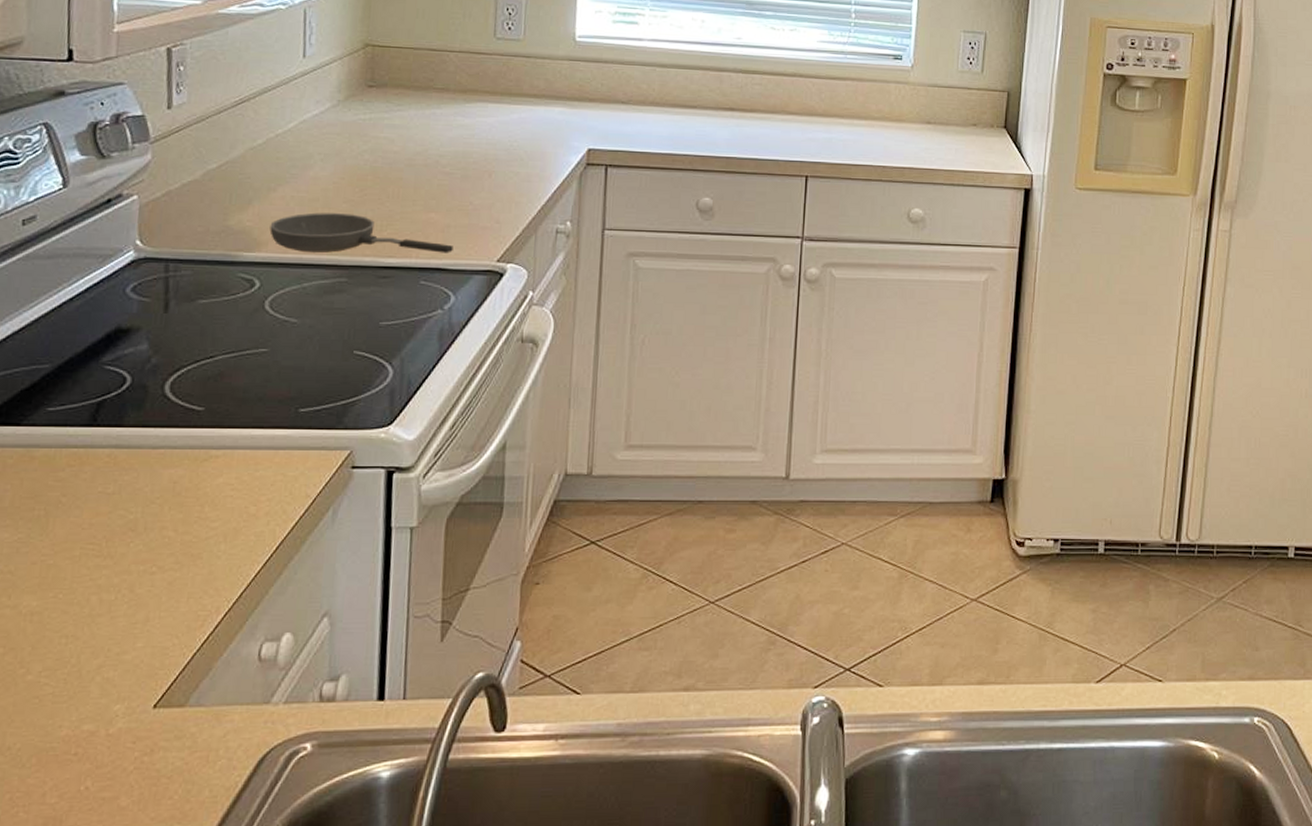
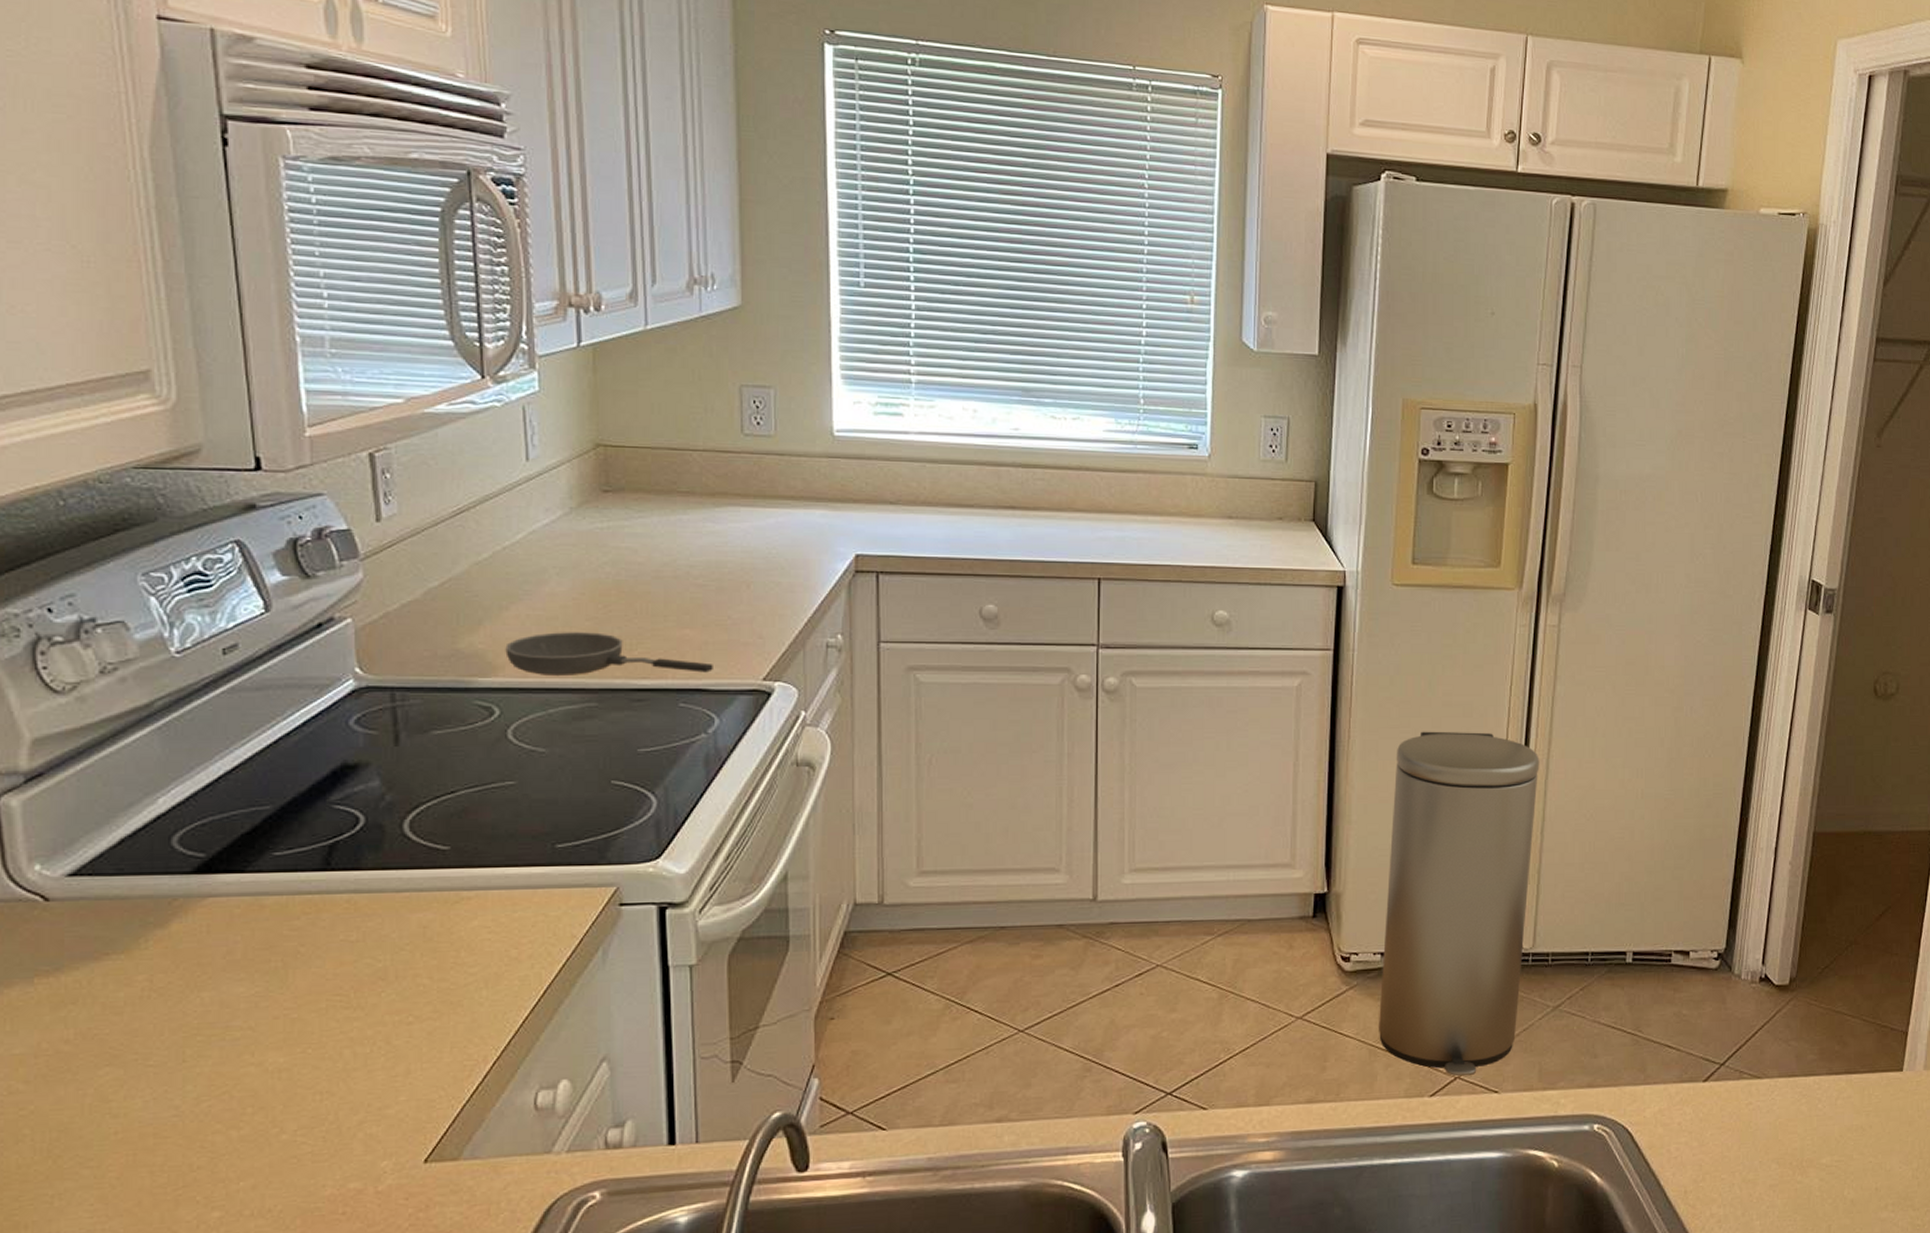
pedal bin: none [1049,327,1209,664] -> present [1379,731,1540,1077]

